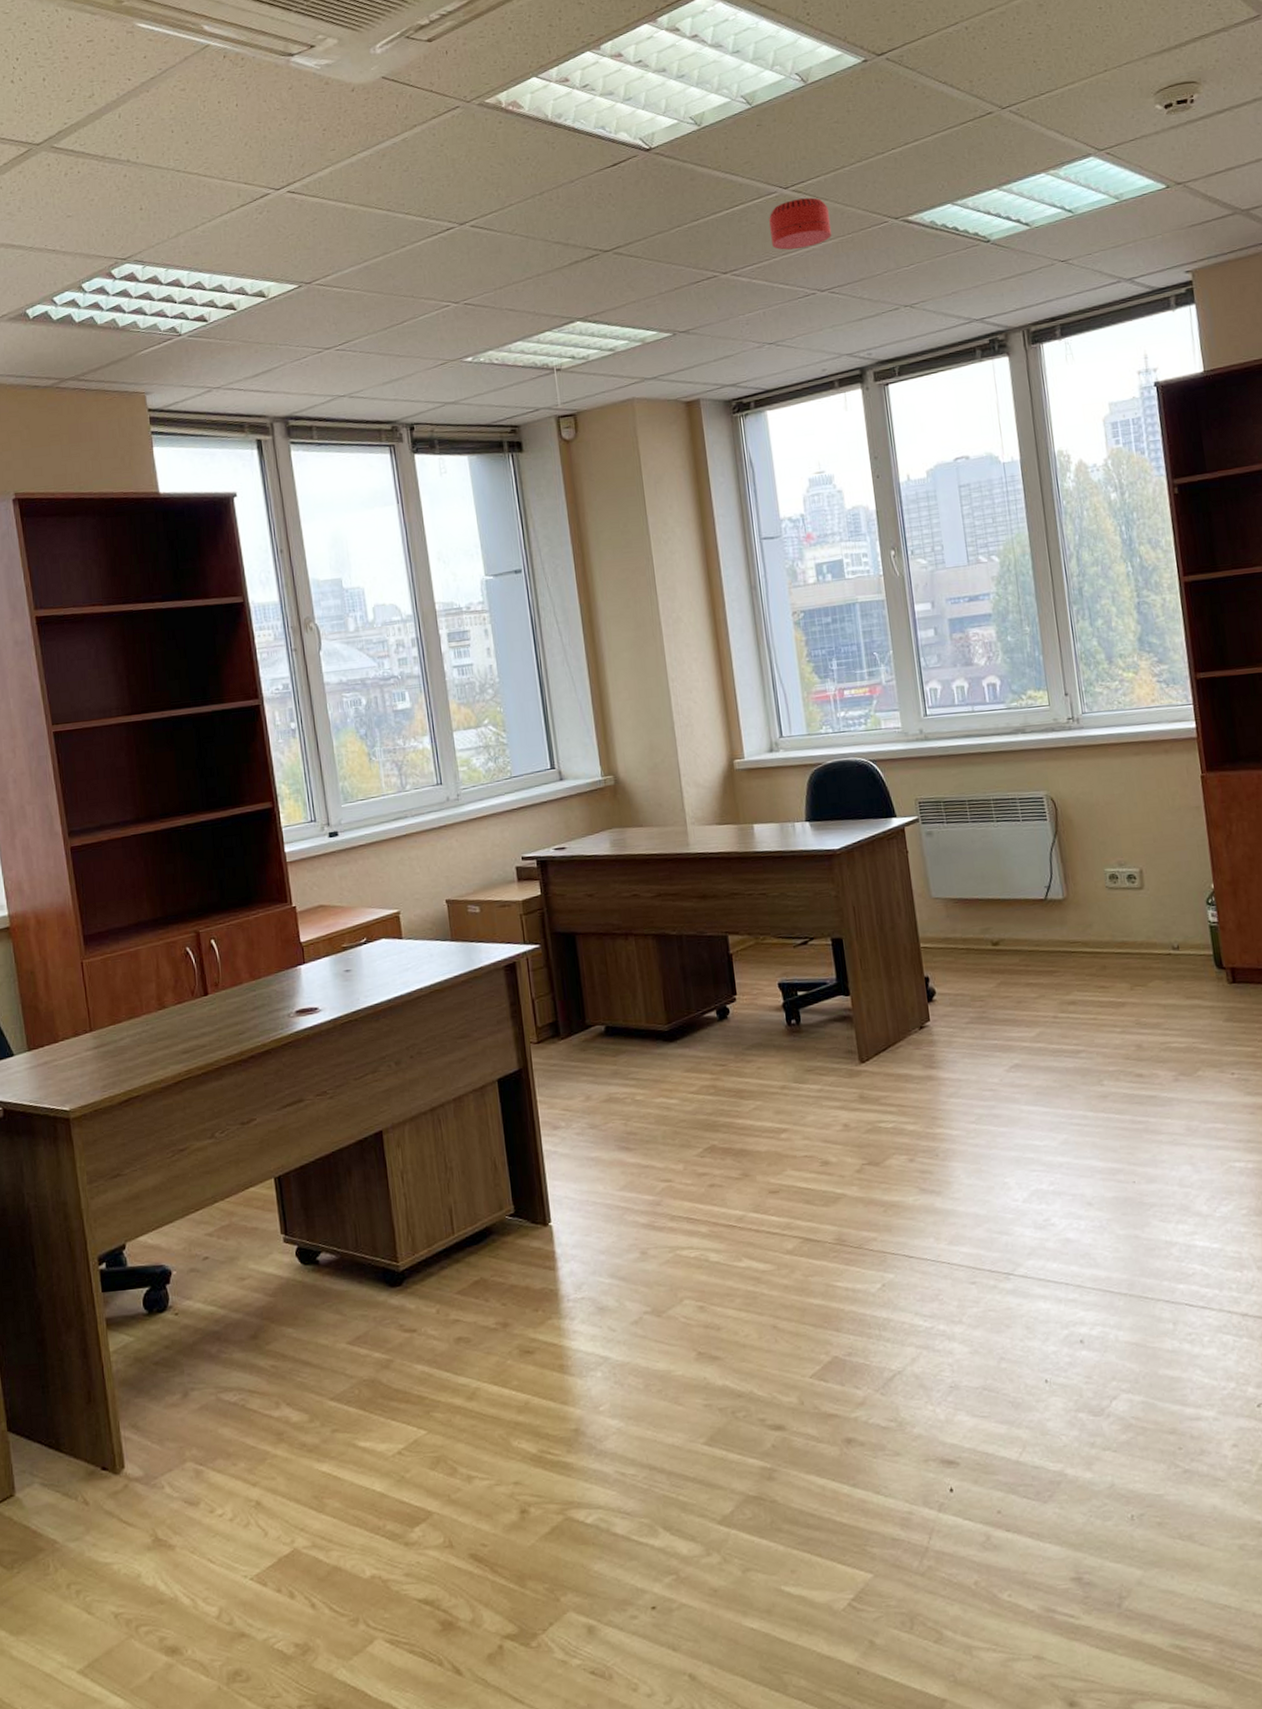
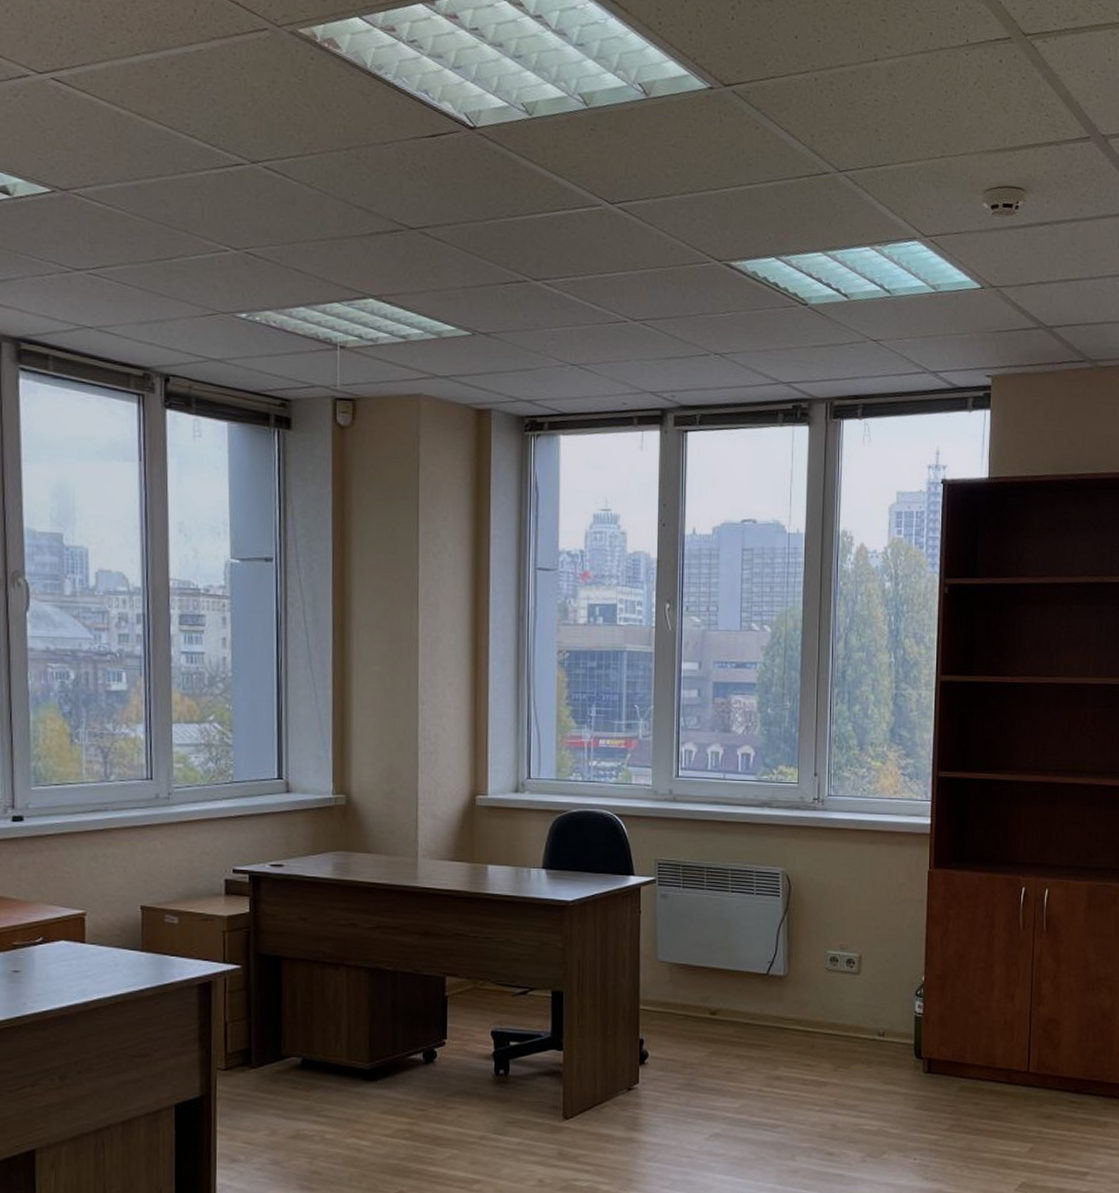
smoke detector: present [769,197,832,250] -> none [590,217,653,271]

